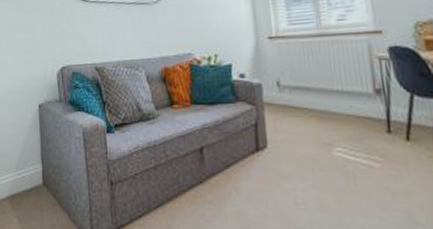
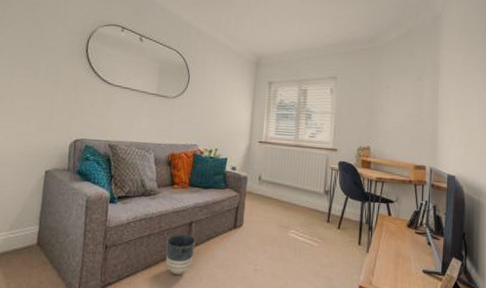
planter: none [177,163,212,214] -> present [165,234,196,275]

